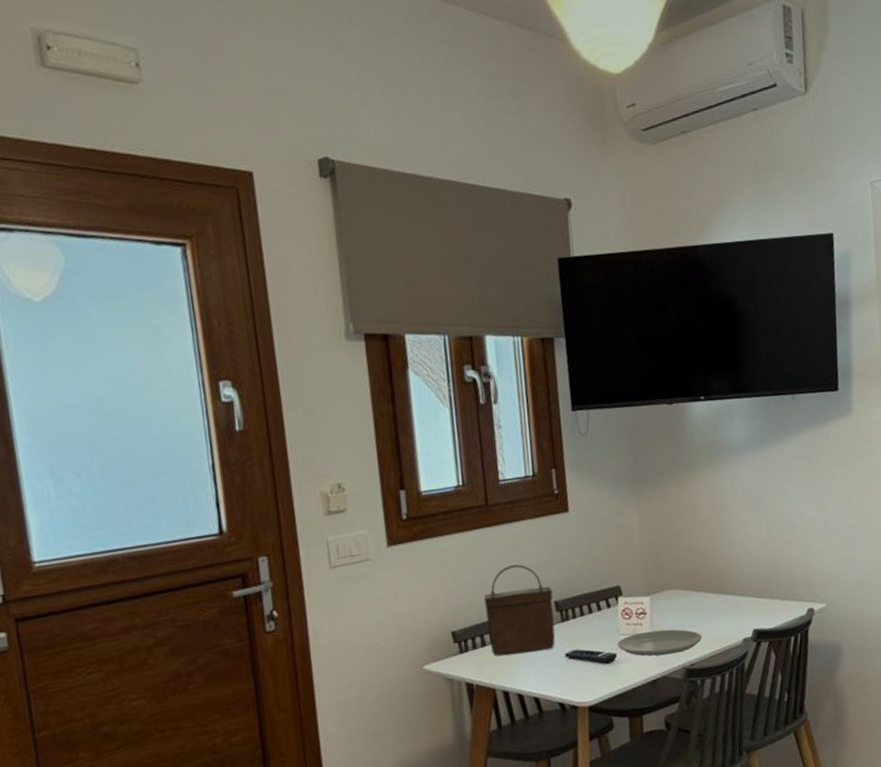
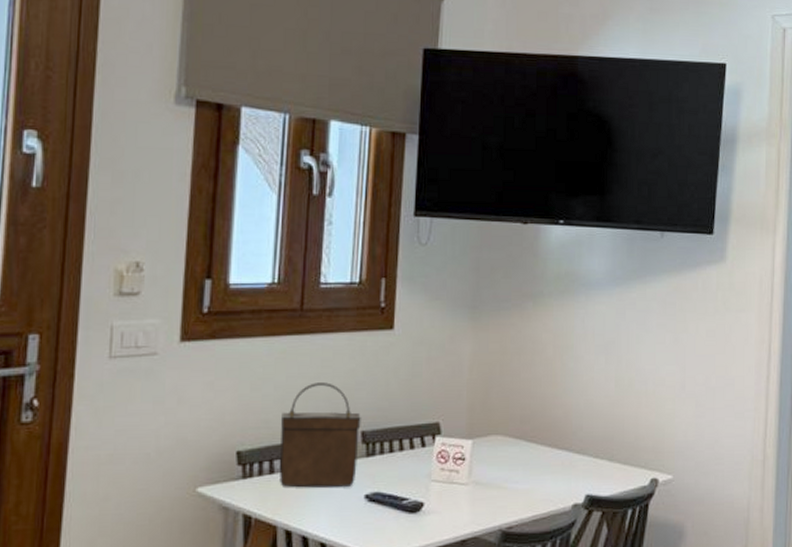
plate: present [617,629,703,656] -> none [427,481,526,512]

